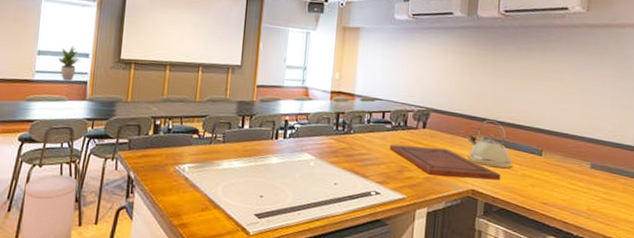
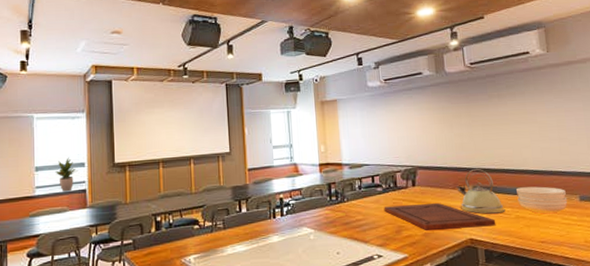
bowl: none [527,145,579,177] -> present [515,186,568,214]

